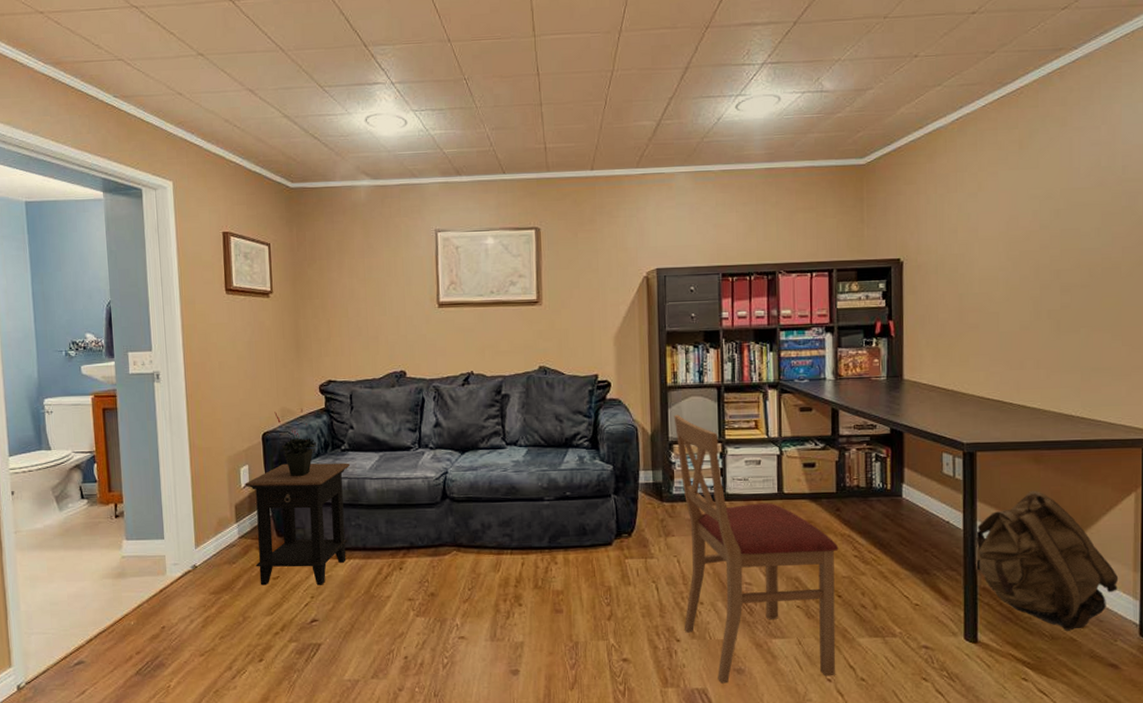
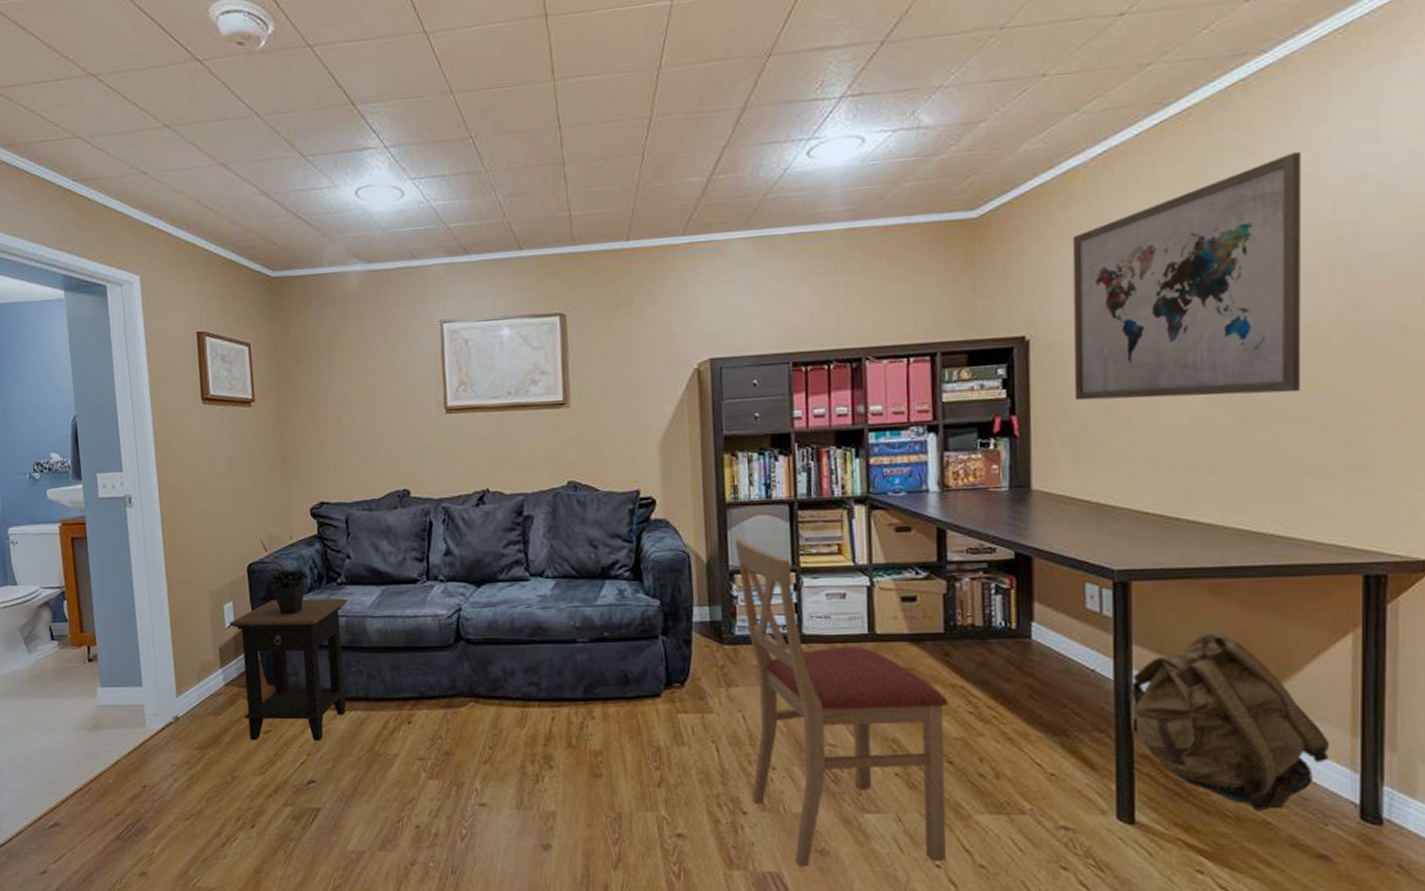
wall art: none [936,125,1101,310] -> present [1072,152,1302,401]

